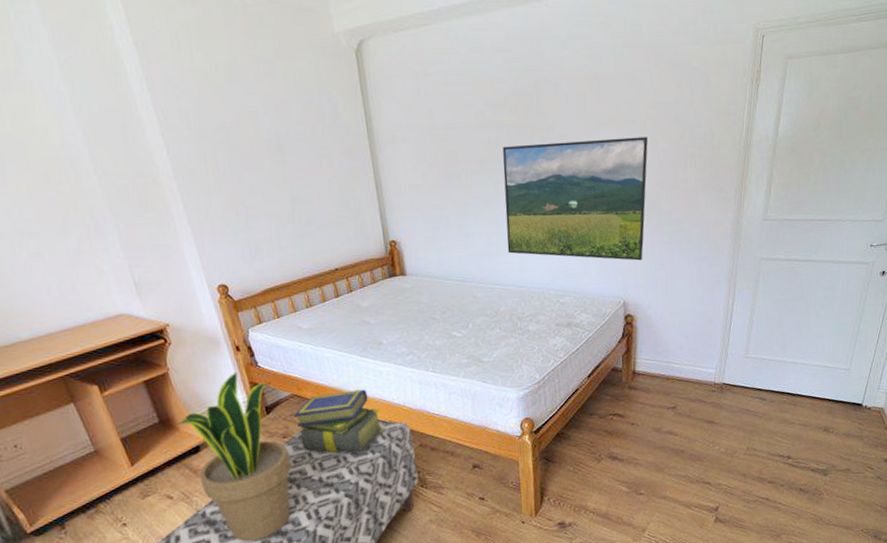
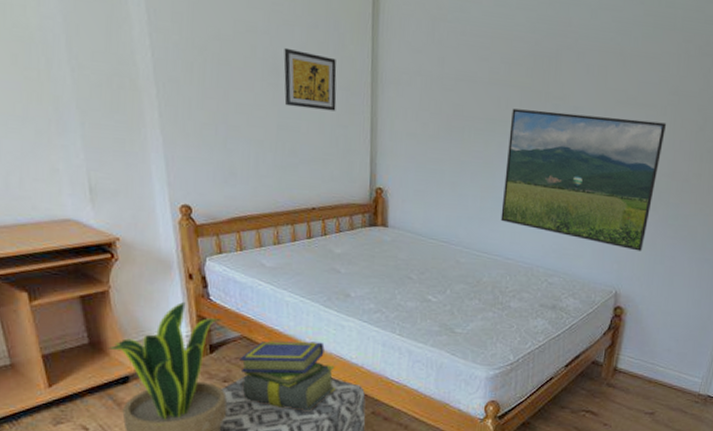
wall art: none [285,125,342,179] -> present [283,47,337,111]

